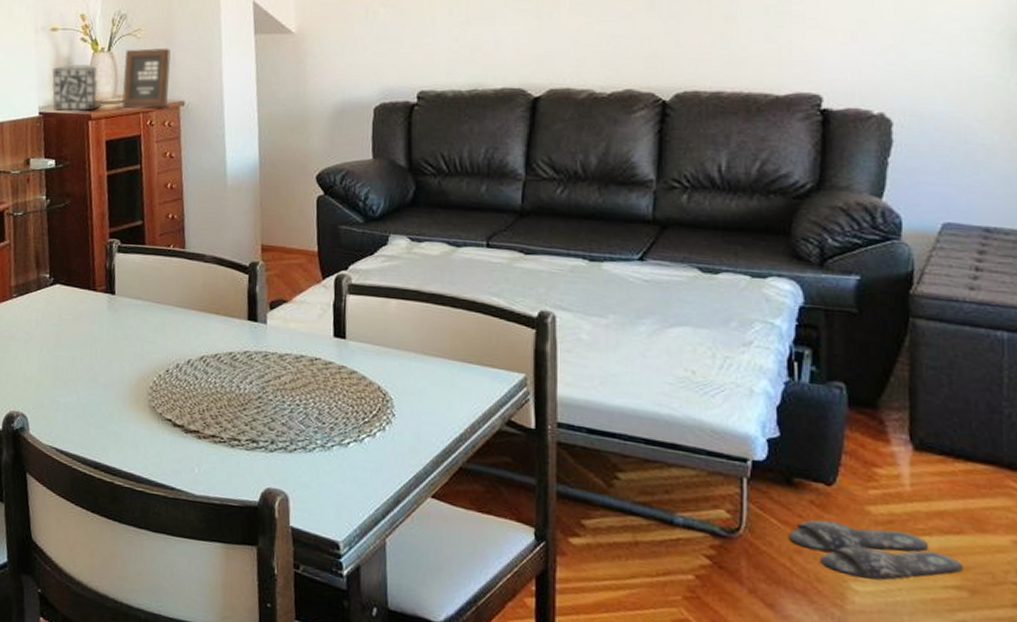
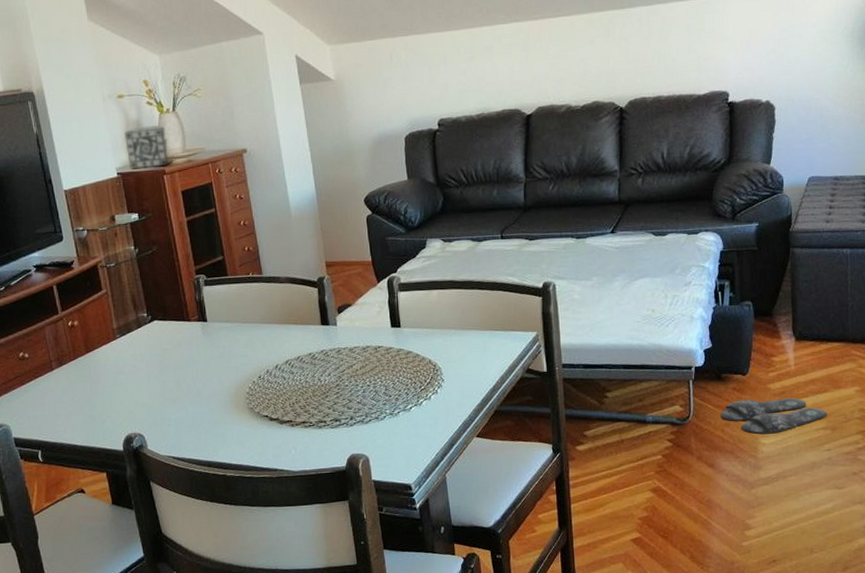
picture frame: present [122,48,171,109] -> none [188,103,232,160]

